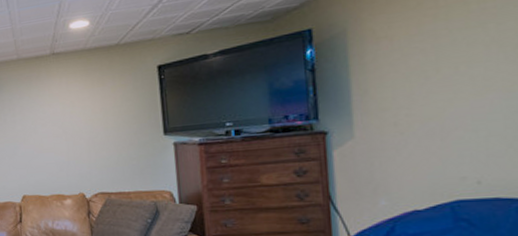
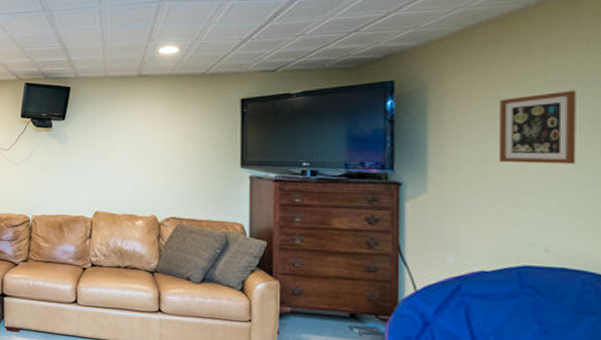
picture frame: none [422,16,504,99] -> present [498,90,576,164]

